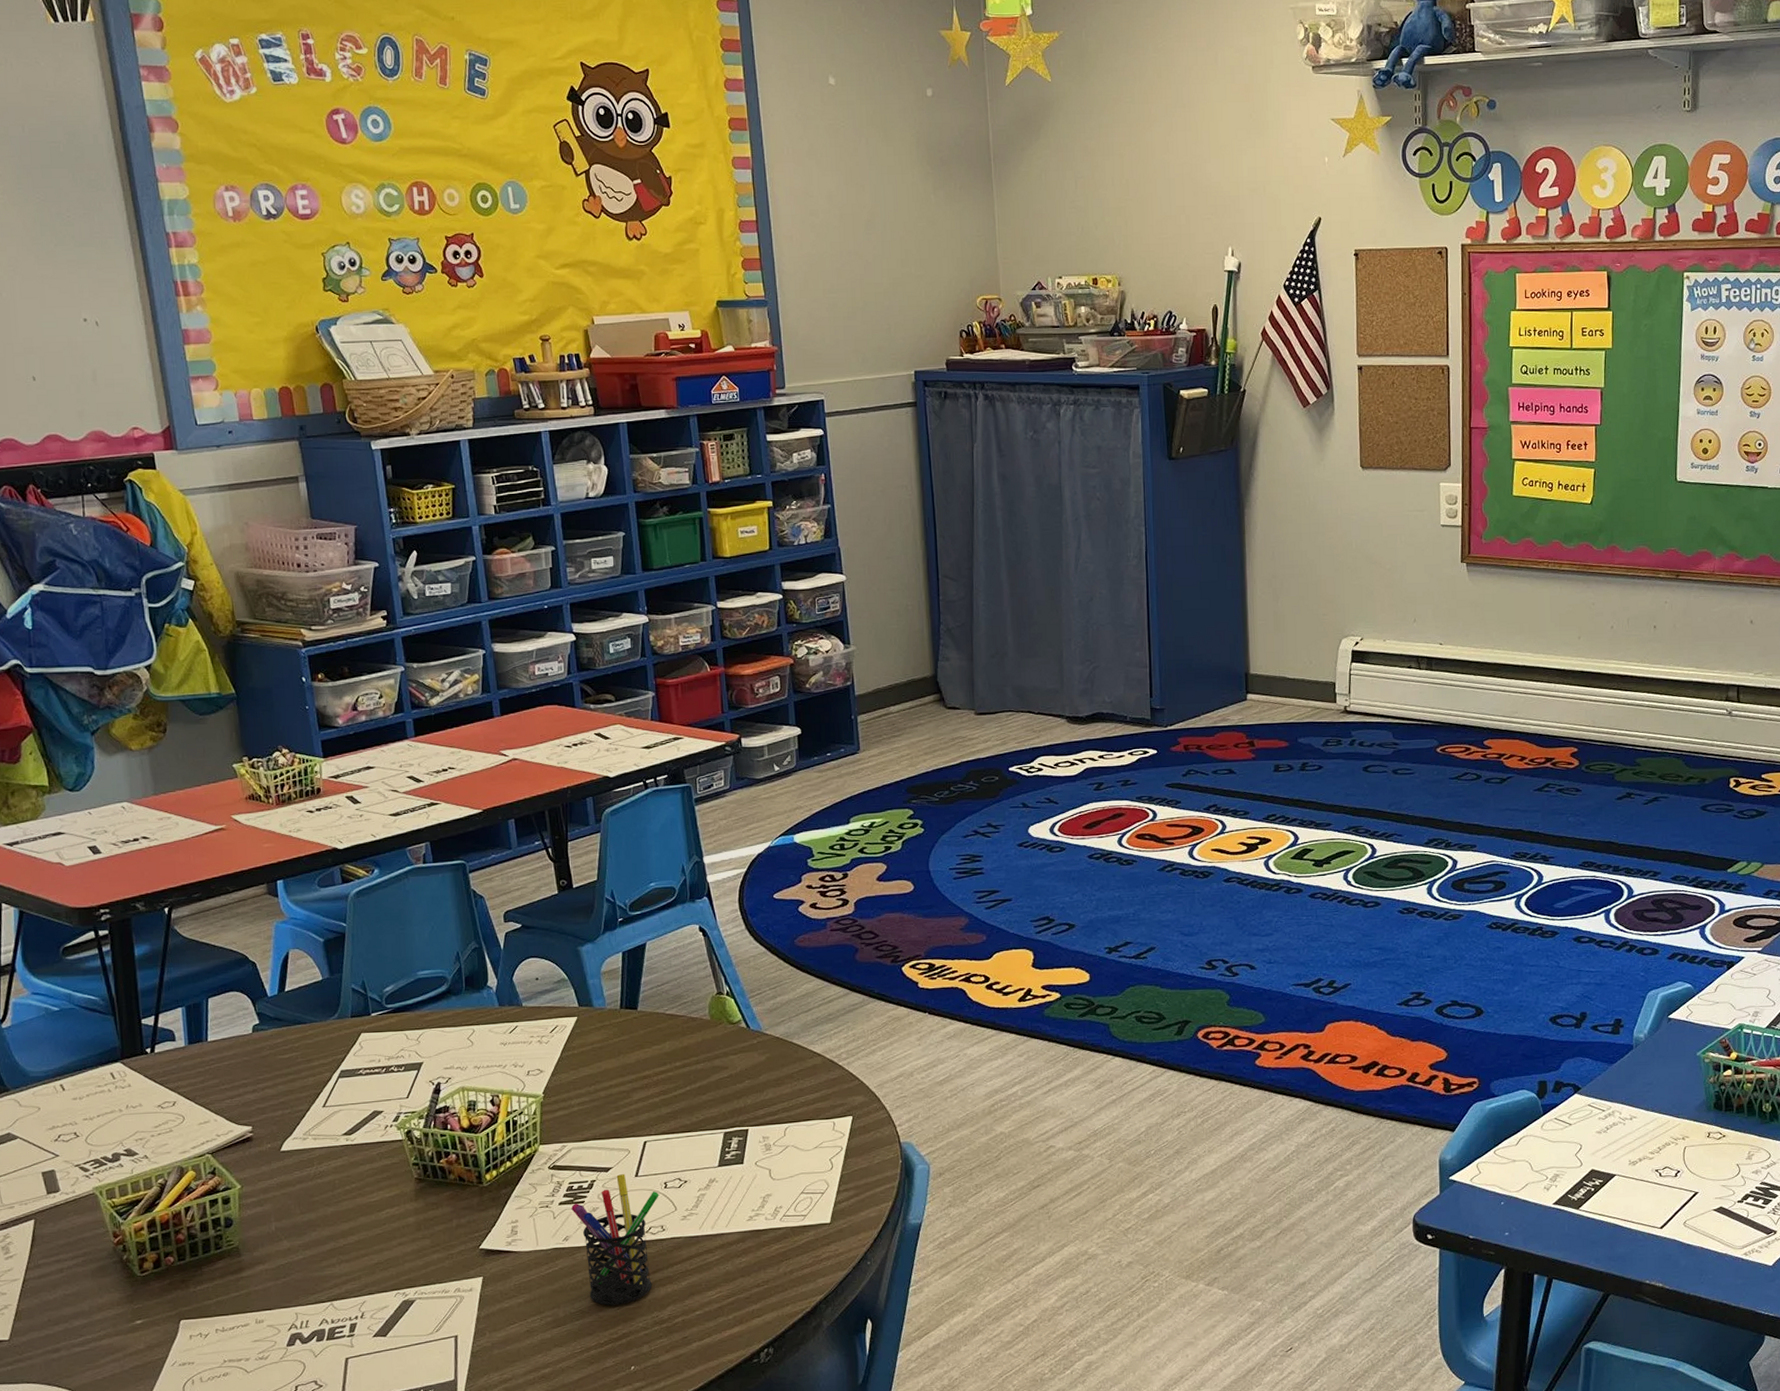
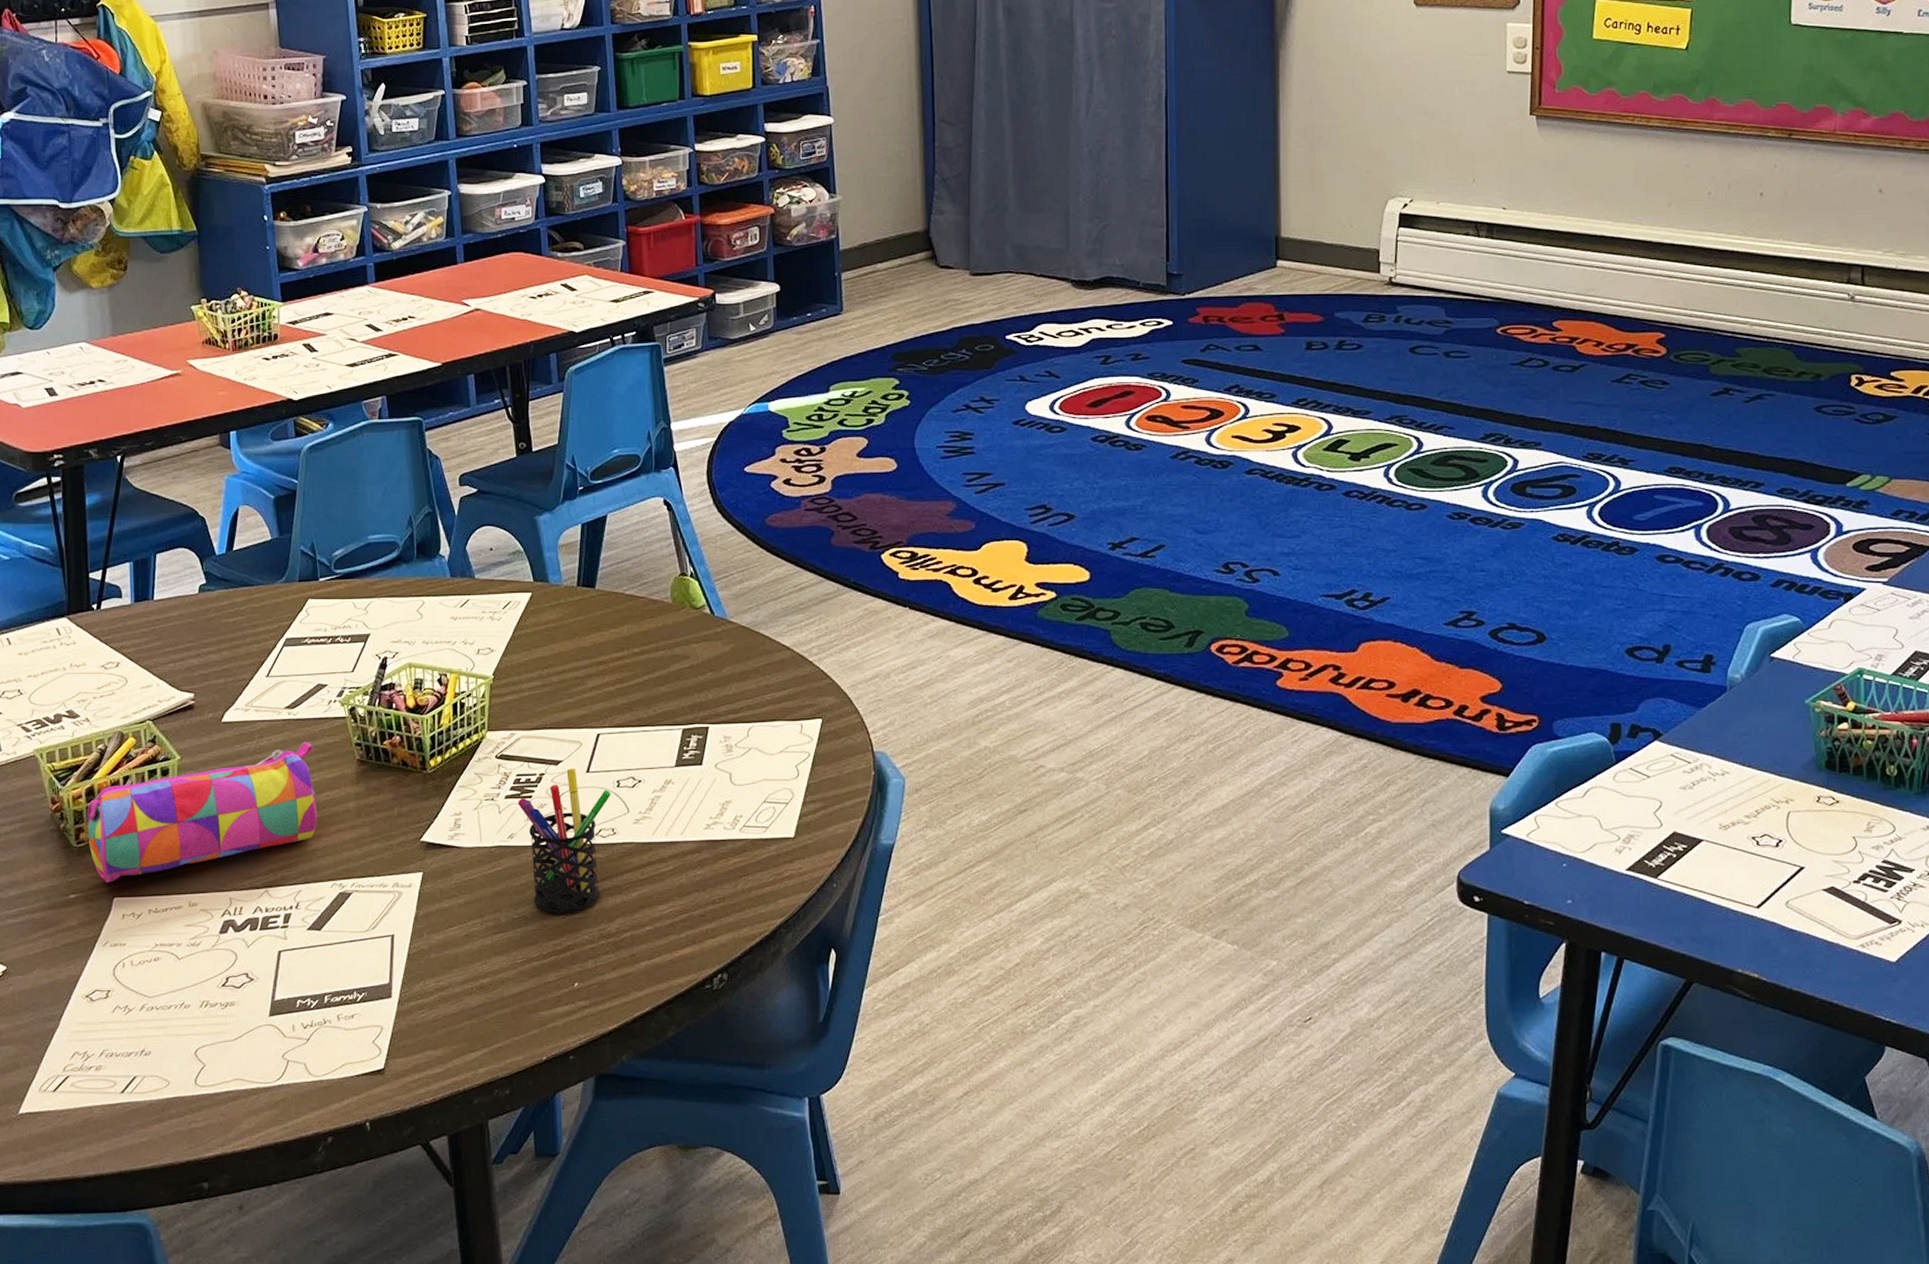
pencil case: none [150,1164,378,1307] -> present [87,741,317,882]

